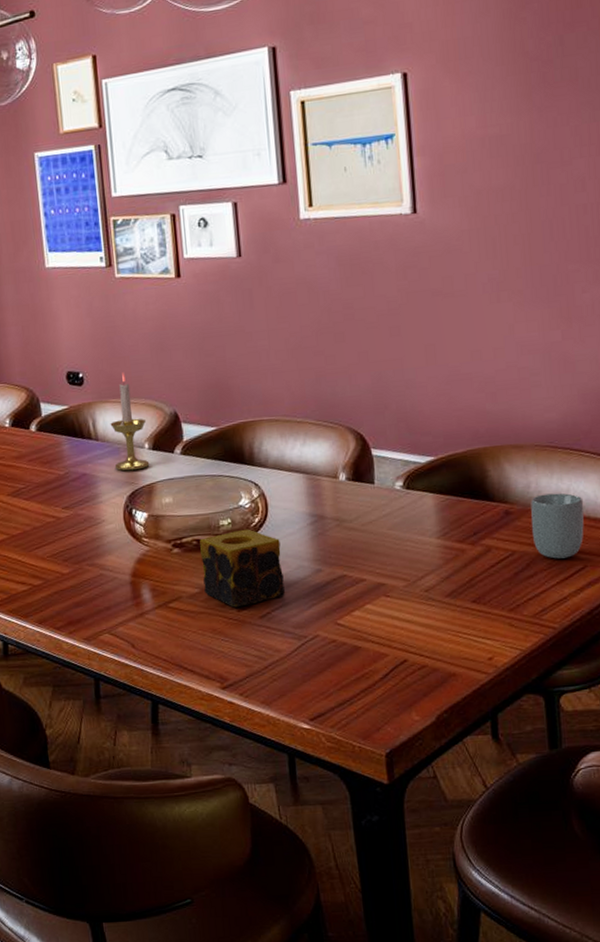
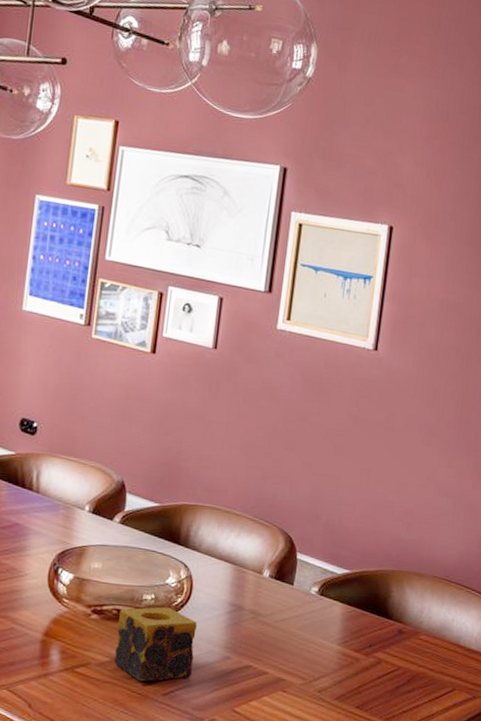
candlestick: present [110,372,150,471] -> none [50,431,93,530]
cup: present [531,493,584,559] -> none [417,620,463,680]

